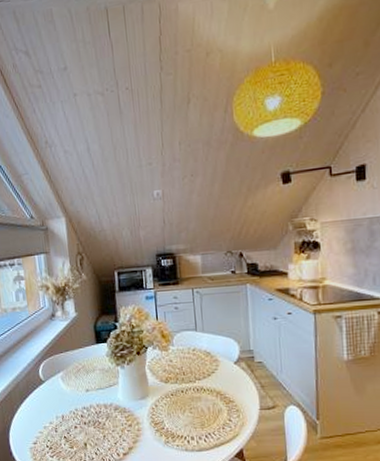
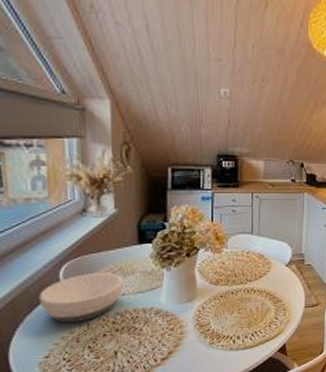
bowl: none [26,370,87,415] -> present [39,273,124,324]

